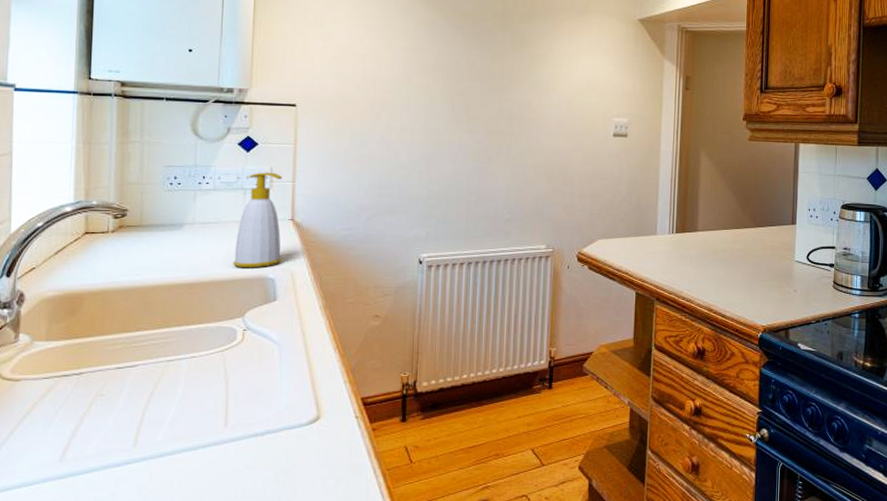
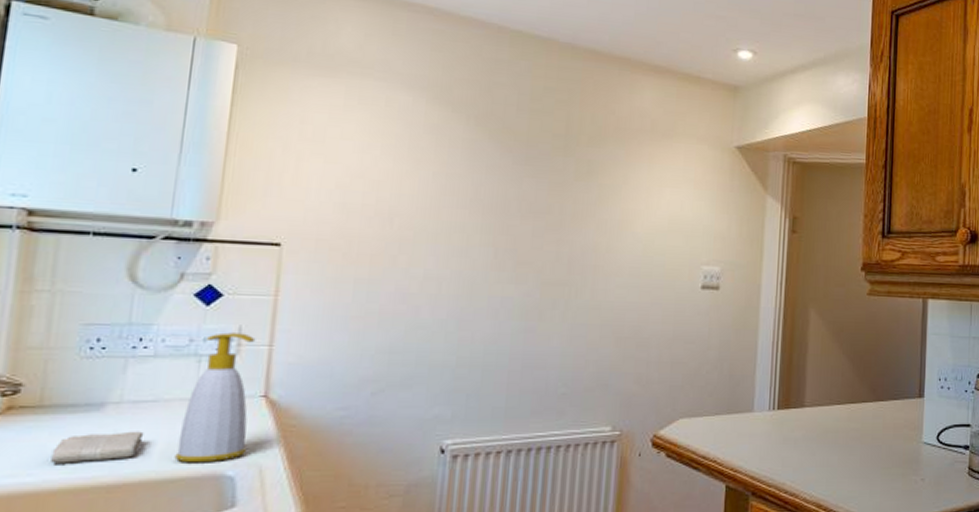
washcloth: none [150,244,211,267] -> present [50,431,144,464]

